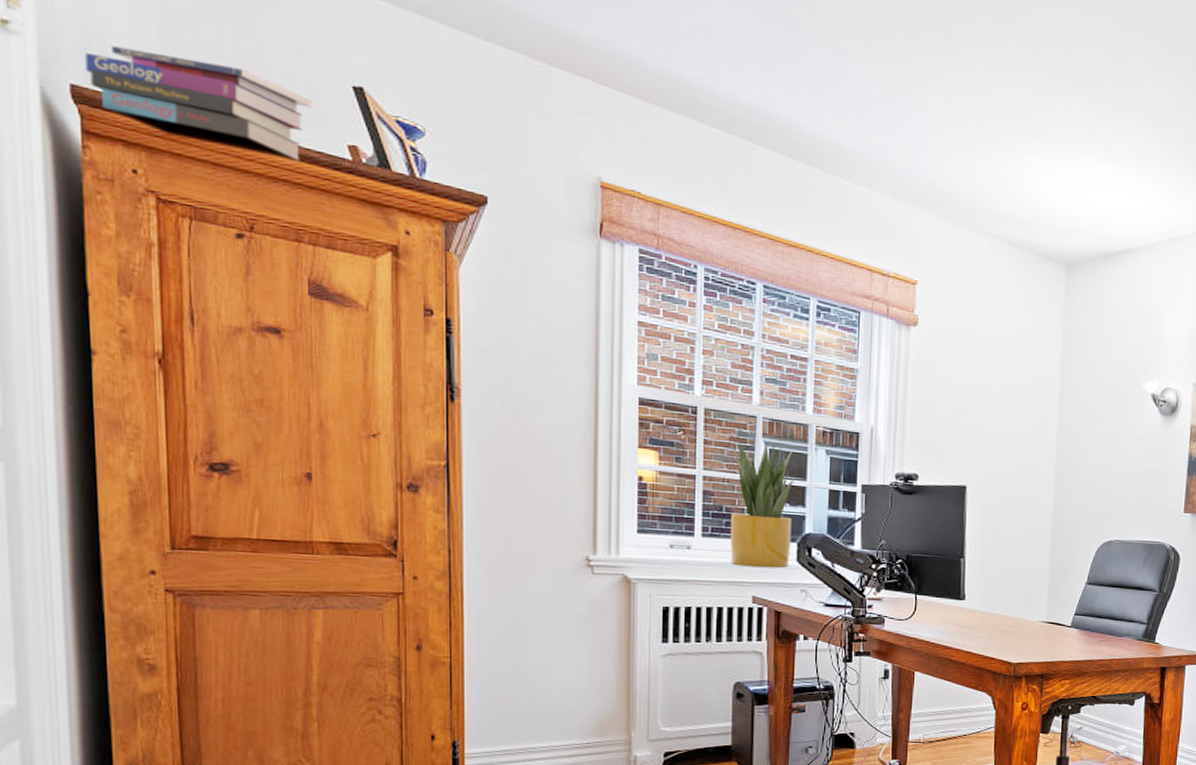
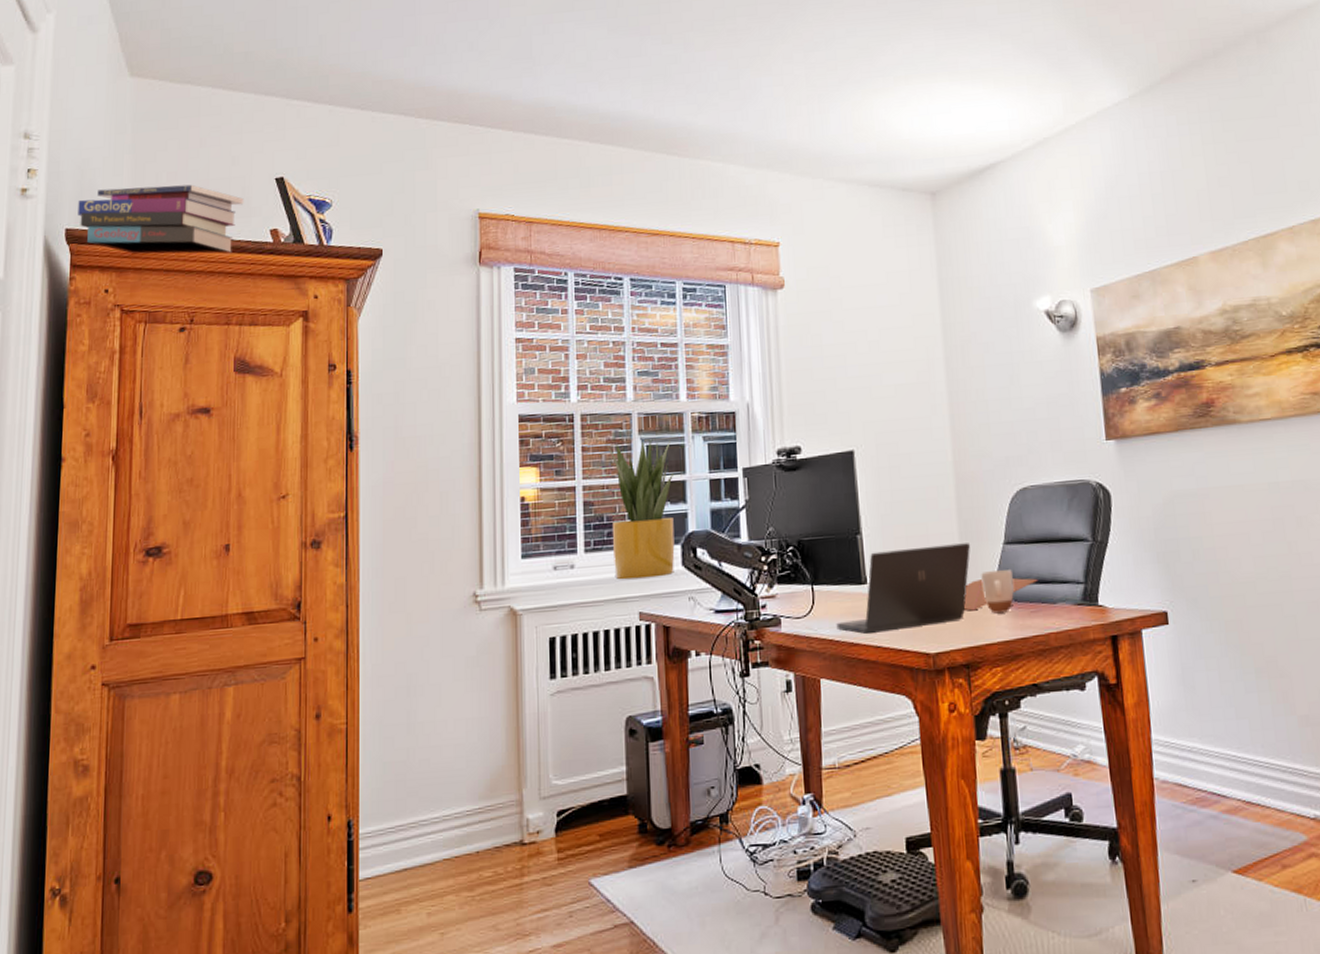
laptop: none [934,575,1057,641] -> present [836,543,970,634]
papers: none [1046,609,1110,634] -> present [964,578,1038,611]
mug: none [1062,604,1091,639] -> present [981,570,1015,614]

